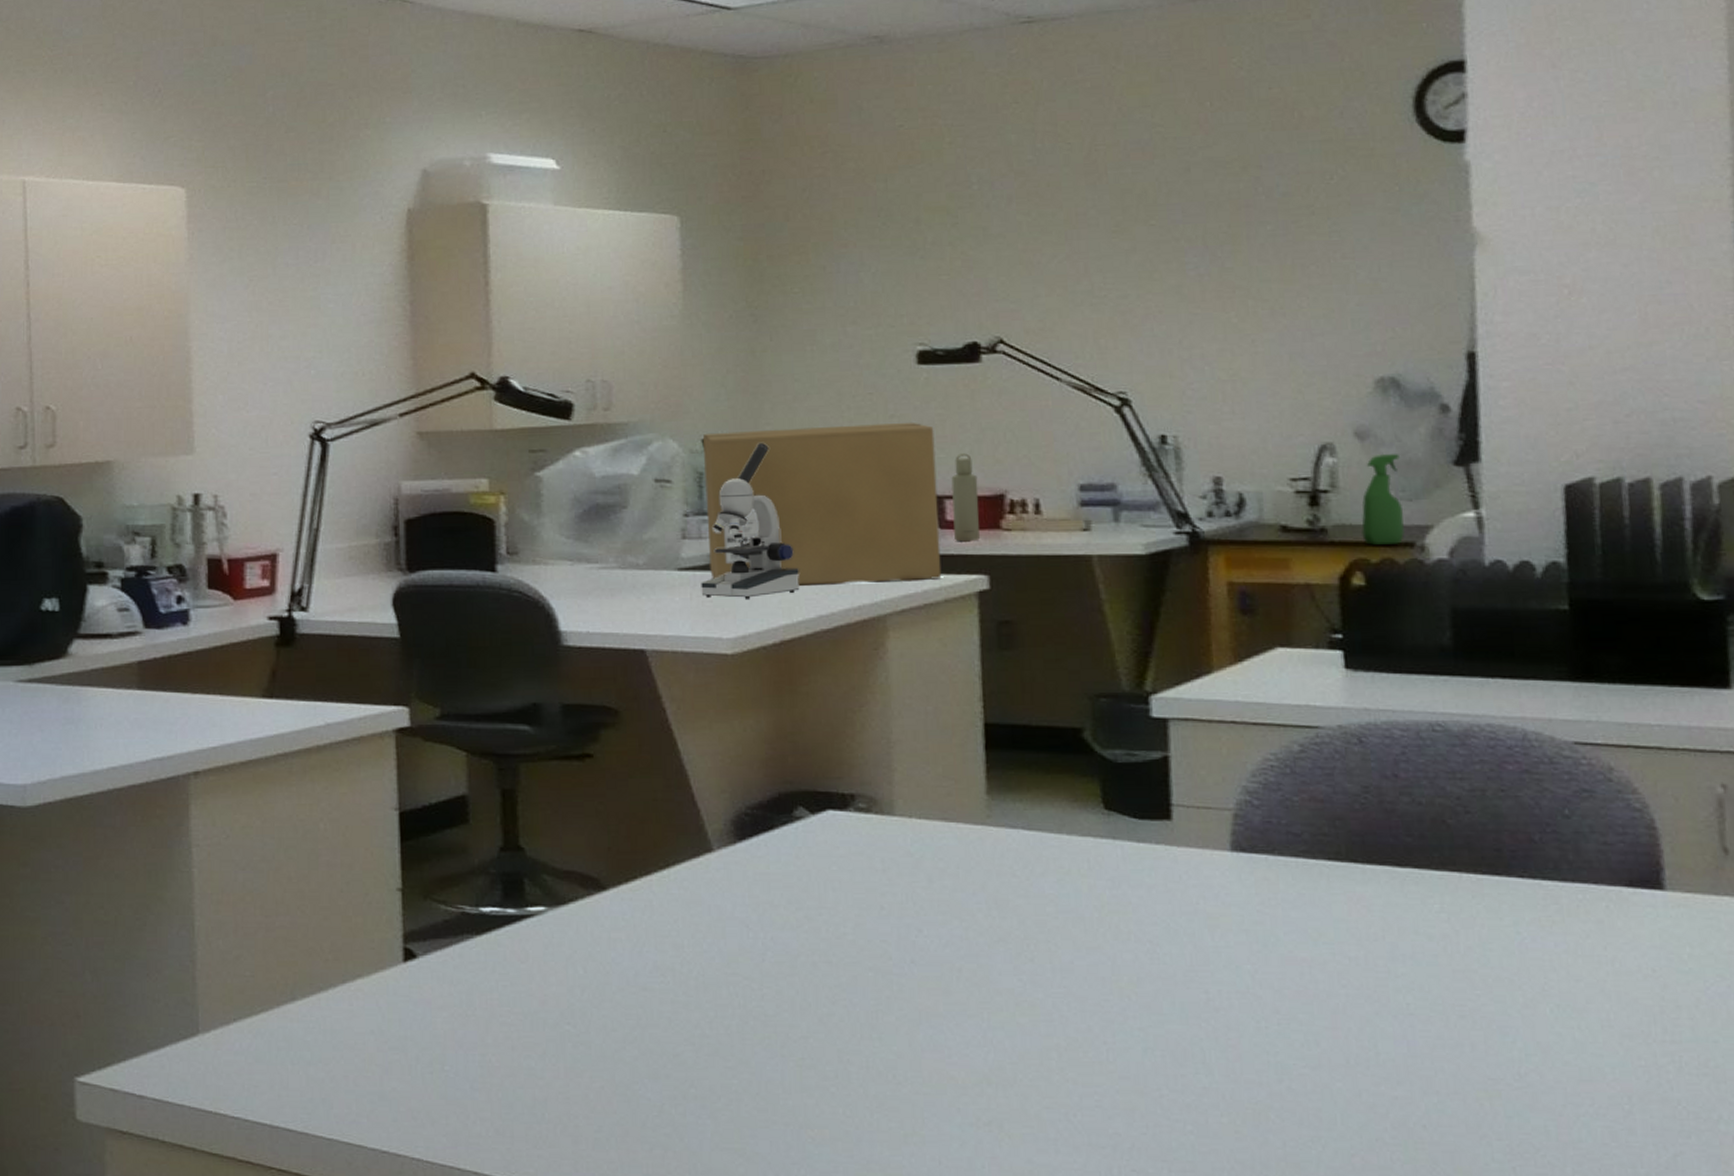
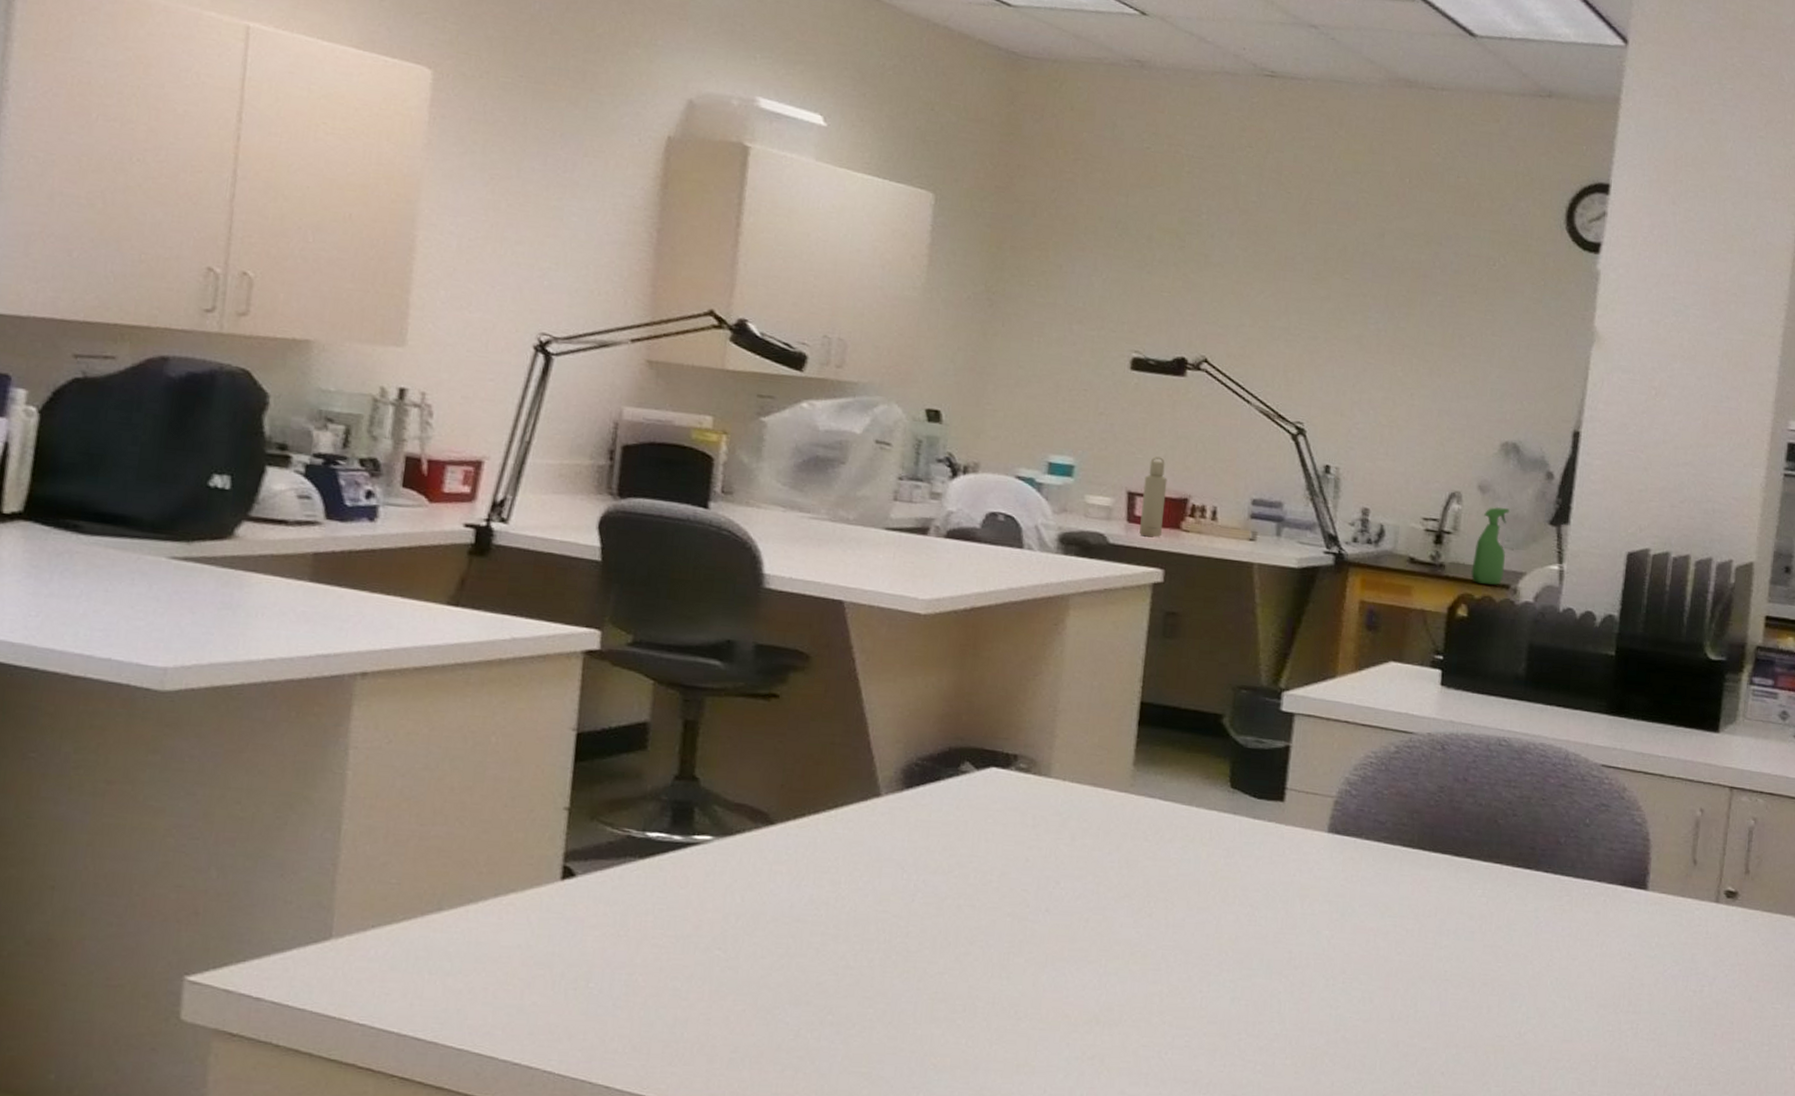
microscope: present [701,442,800,601] -> none [904,419,998,566]
box: present [703,422,942,585] -> none [915,404,1136,568]

